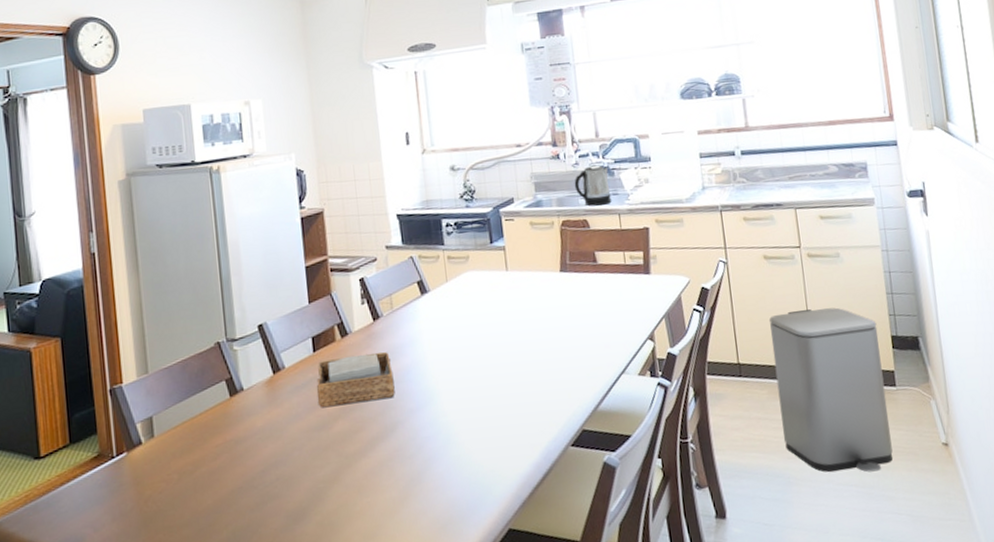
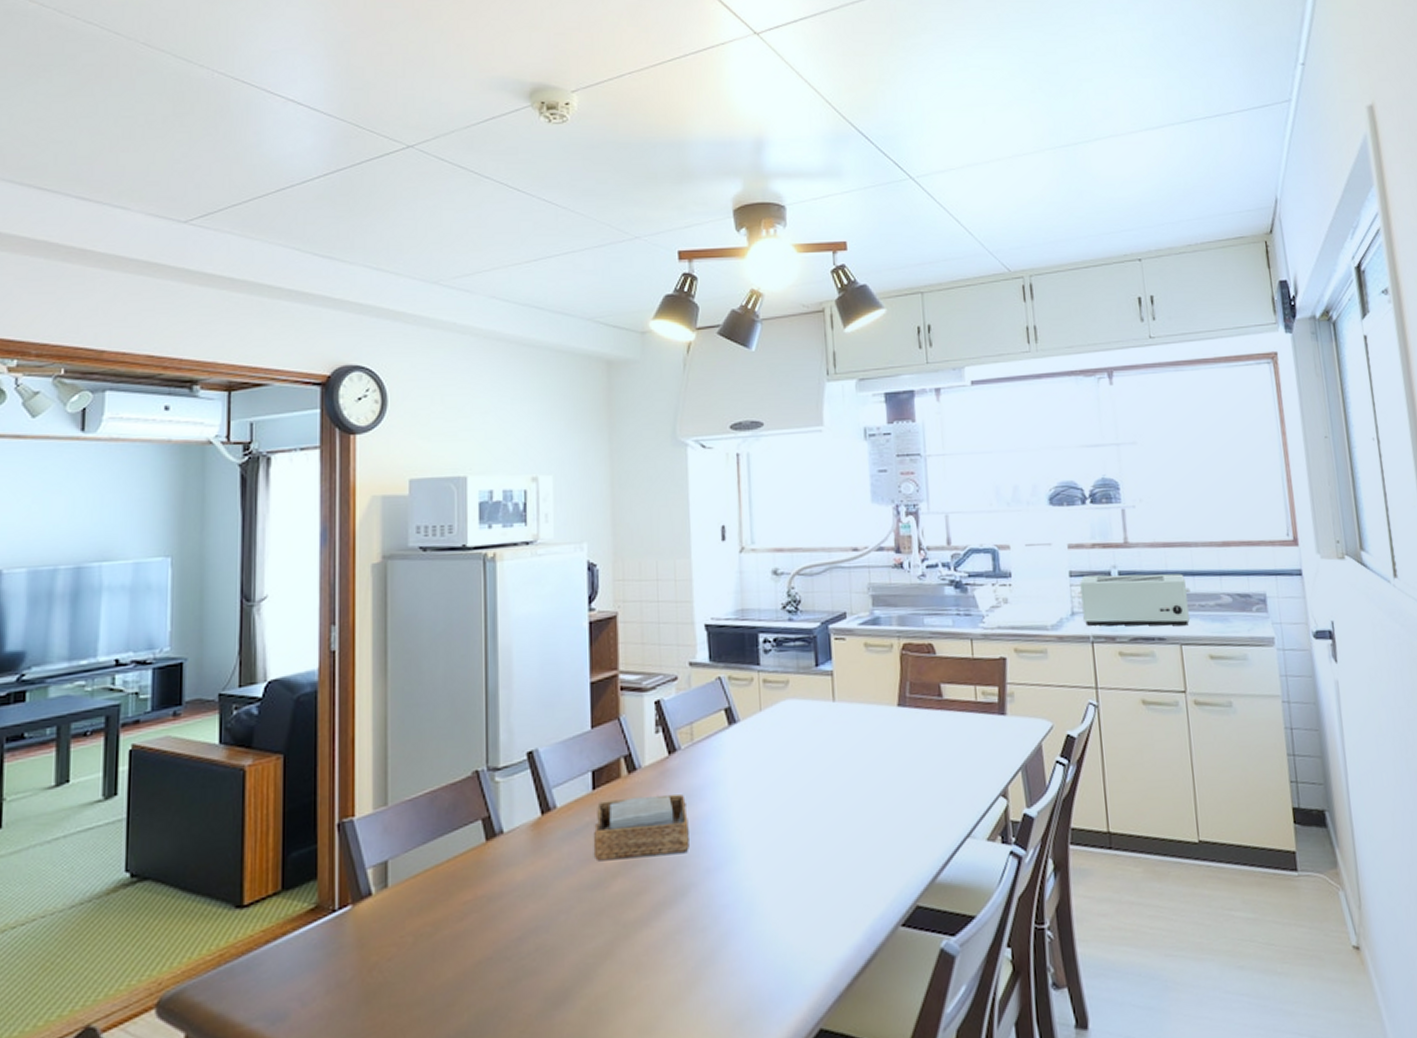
kettle: present [574,165,612,206] -> none [919,578,963,628]
toaster: none [709,150,803,198] -> present [1080,573,1191,626]
pedal bin: present [769,307,893,473] -> none [1147,769,1293,979]

